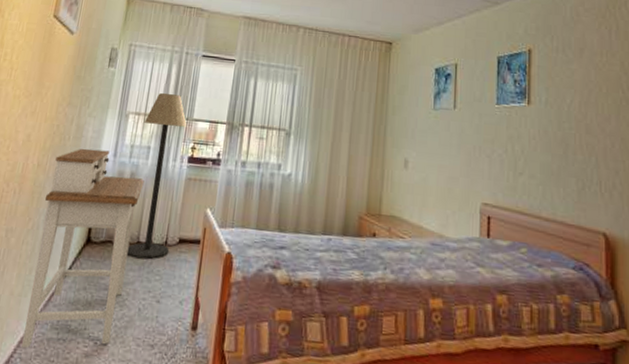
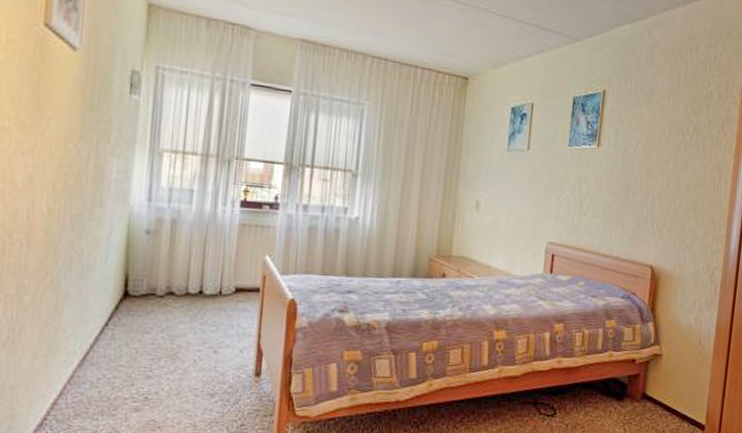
desk: present [21,148,144,349] -> none [56,191,189,410]
floor lamp: present [127,93,187,259] -> none [174,128,237,311]

